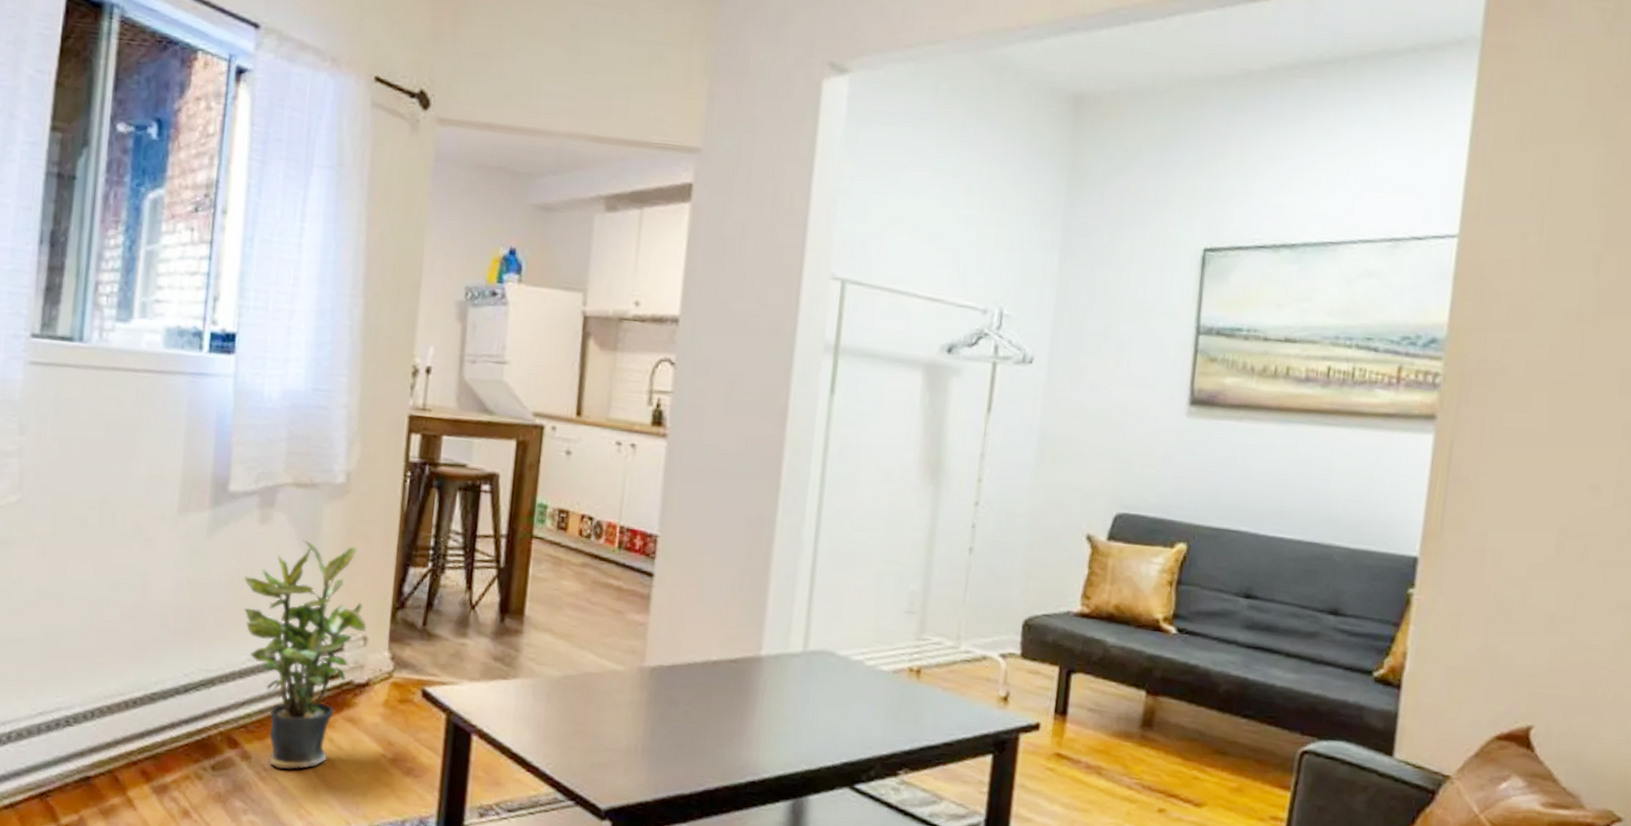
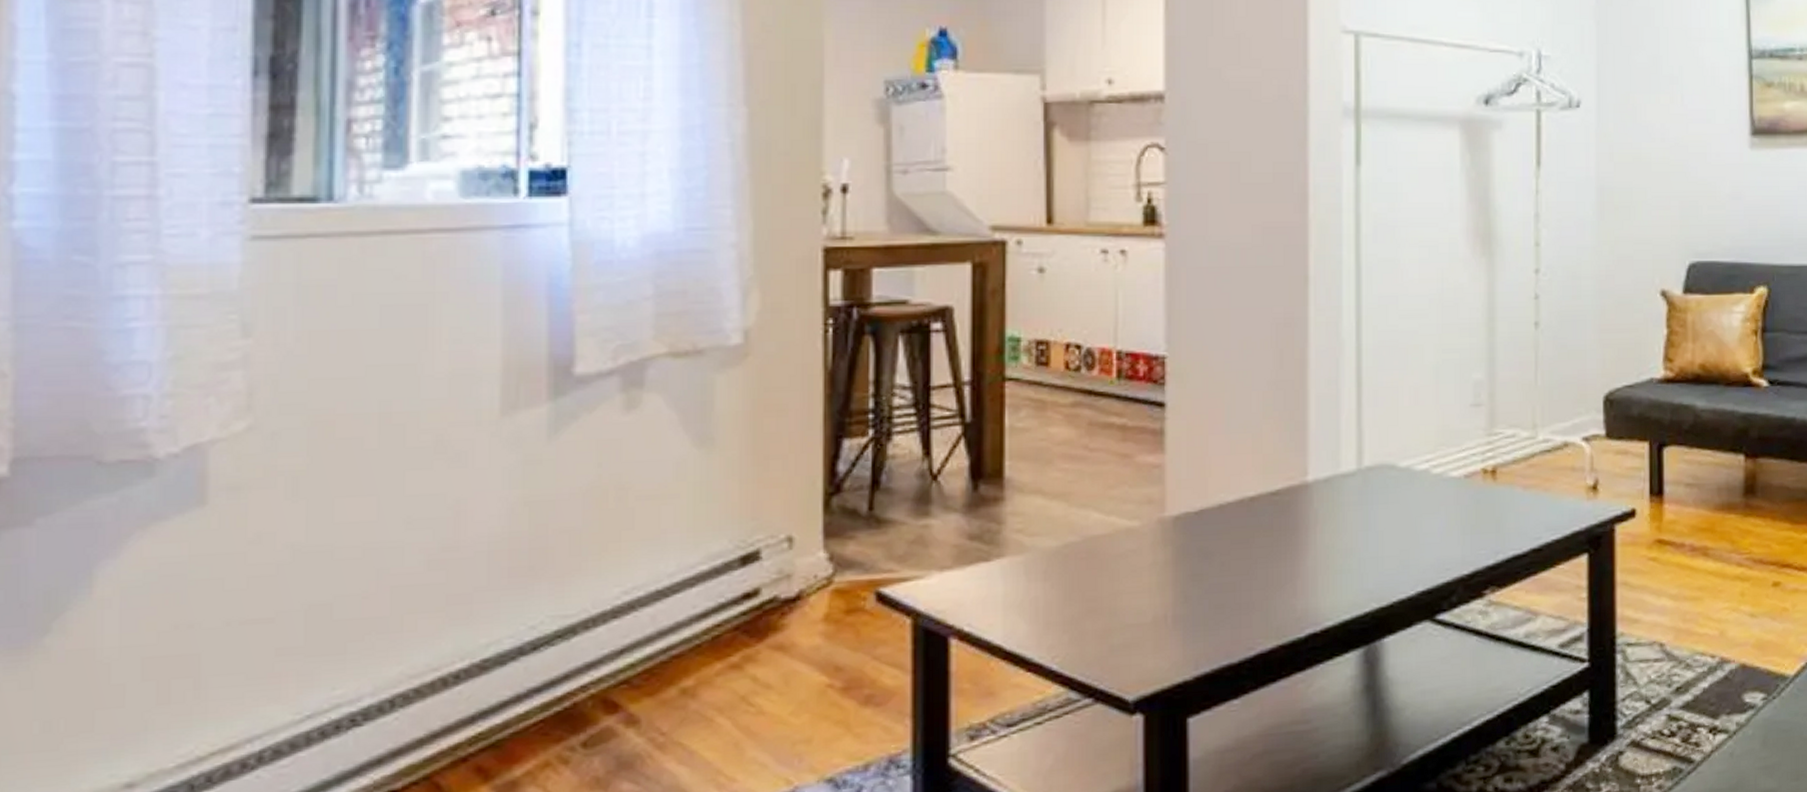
potted plant: present [243,541,366,770] -> none [607,421,790,730]

